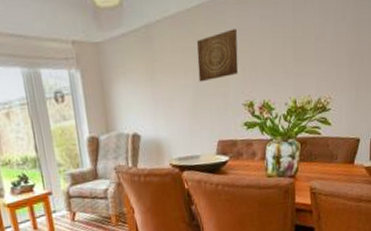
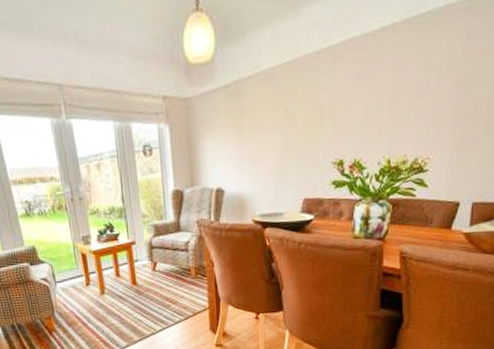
wall art: present [196,28,239,83] -> none [287,85,330,139]

